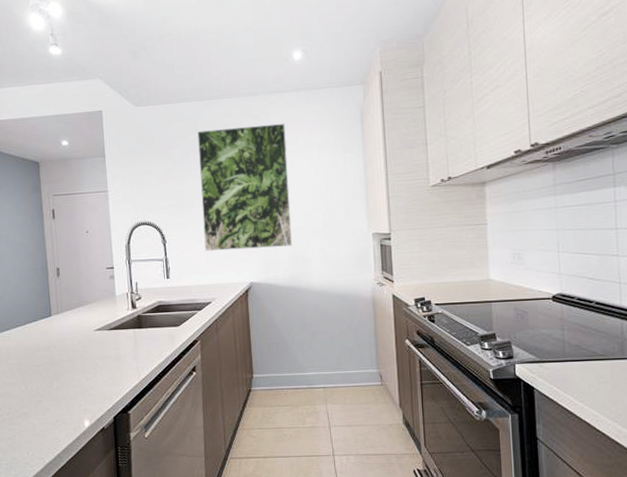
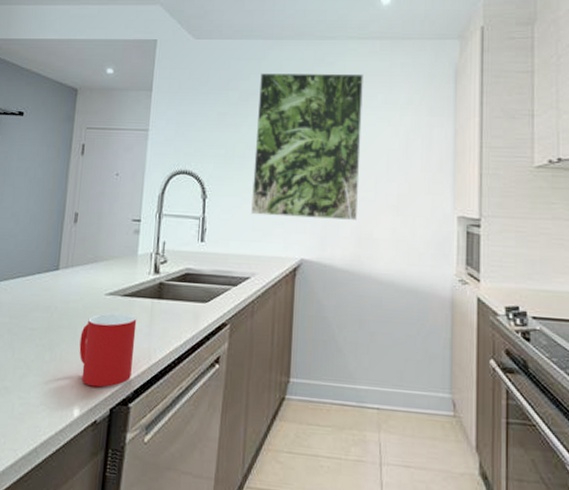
cup: none [79,343,126,403] -> present [79,313,137,388]

